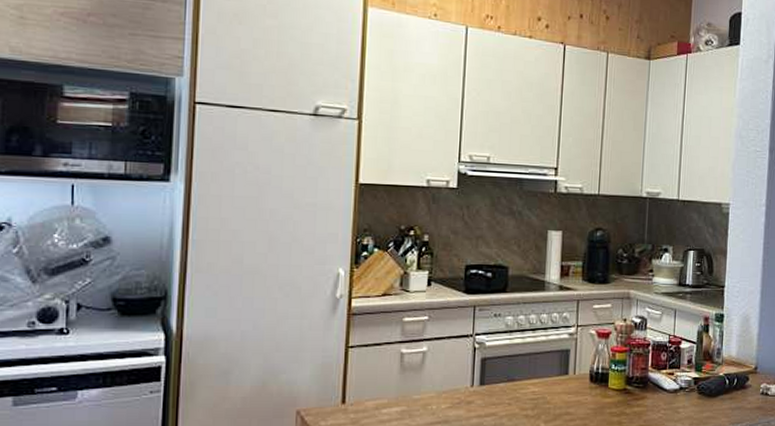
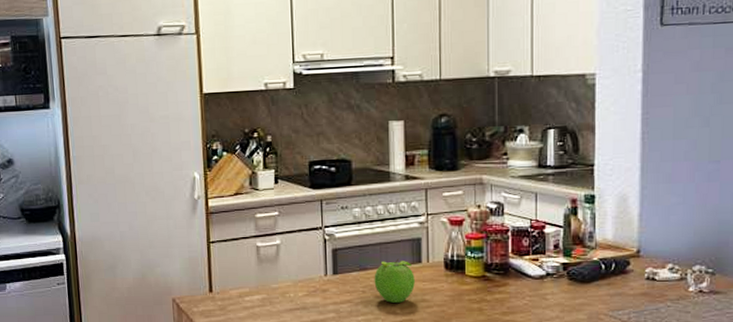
fruit: none [520,370,561,416] -> present [374,258,415,303]

